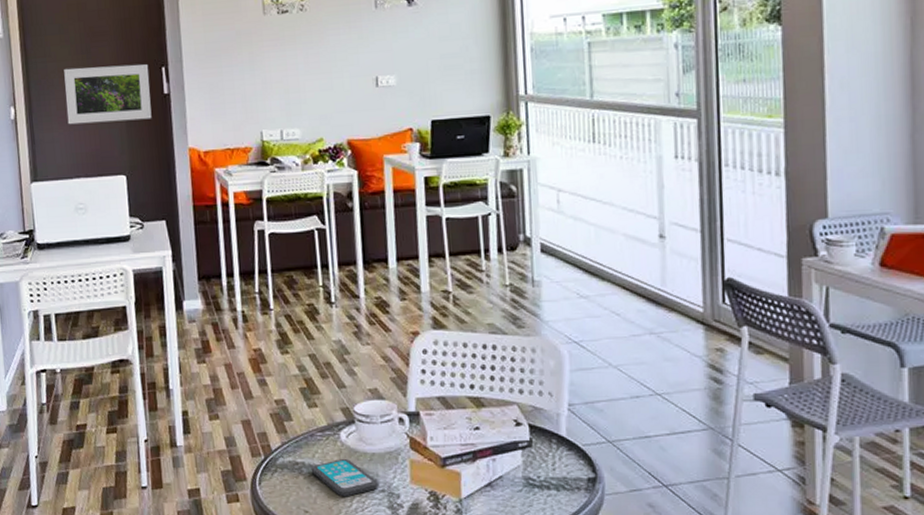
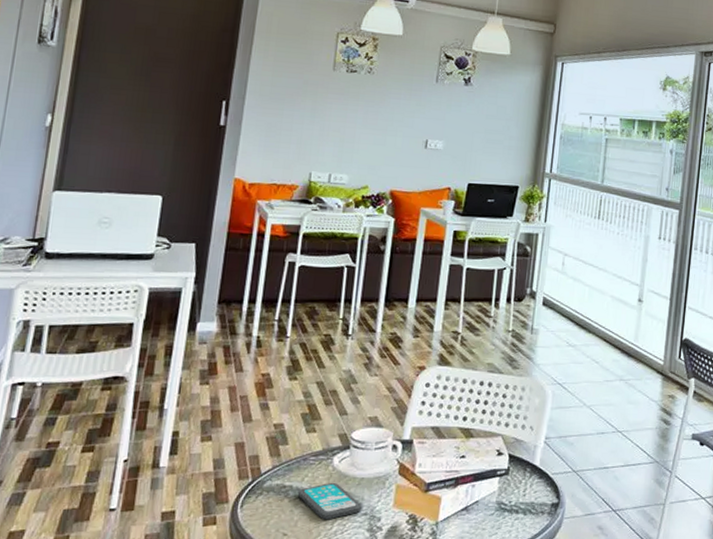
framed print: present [64,64,152,125] -> none [109,86,210,147]

